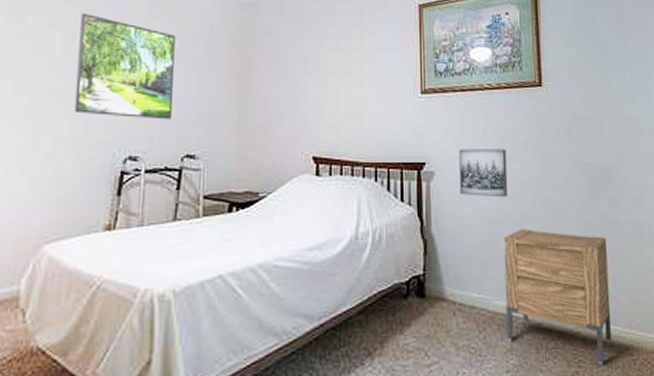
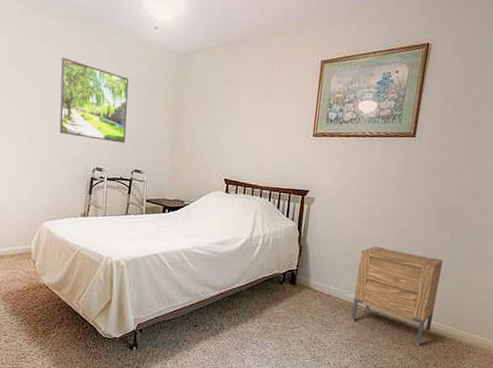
wall art: present [459,149,508,198] -> none [333,182,375,222]

